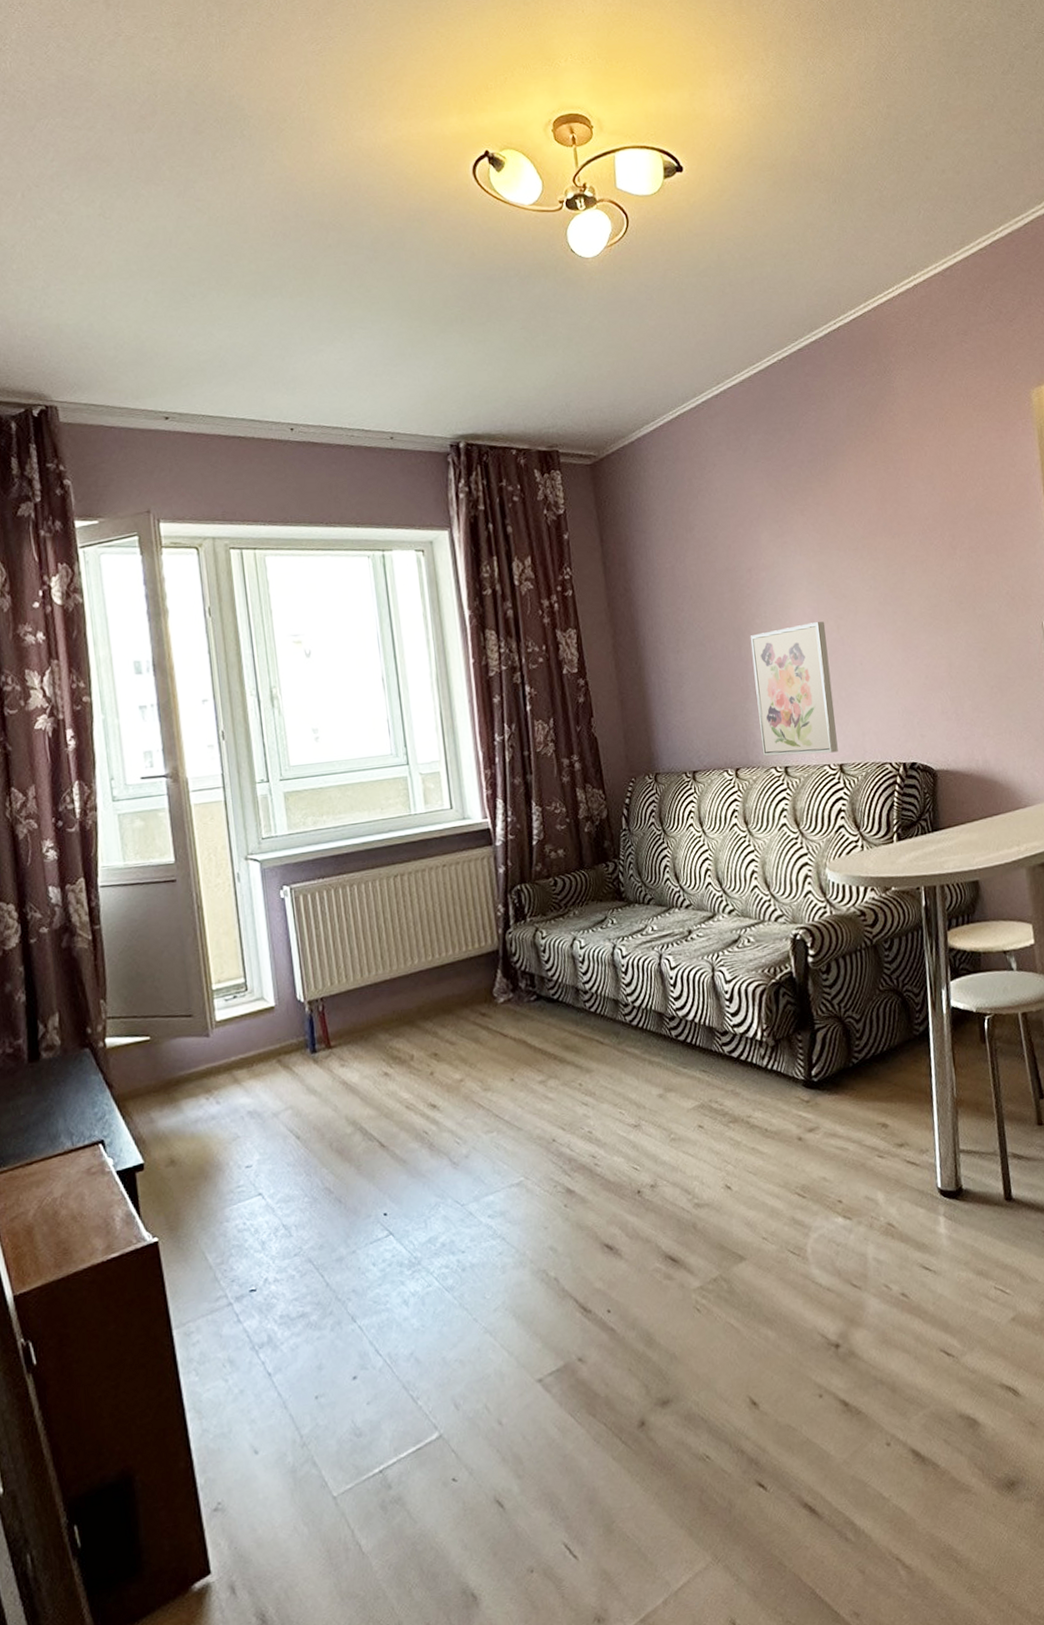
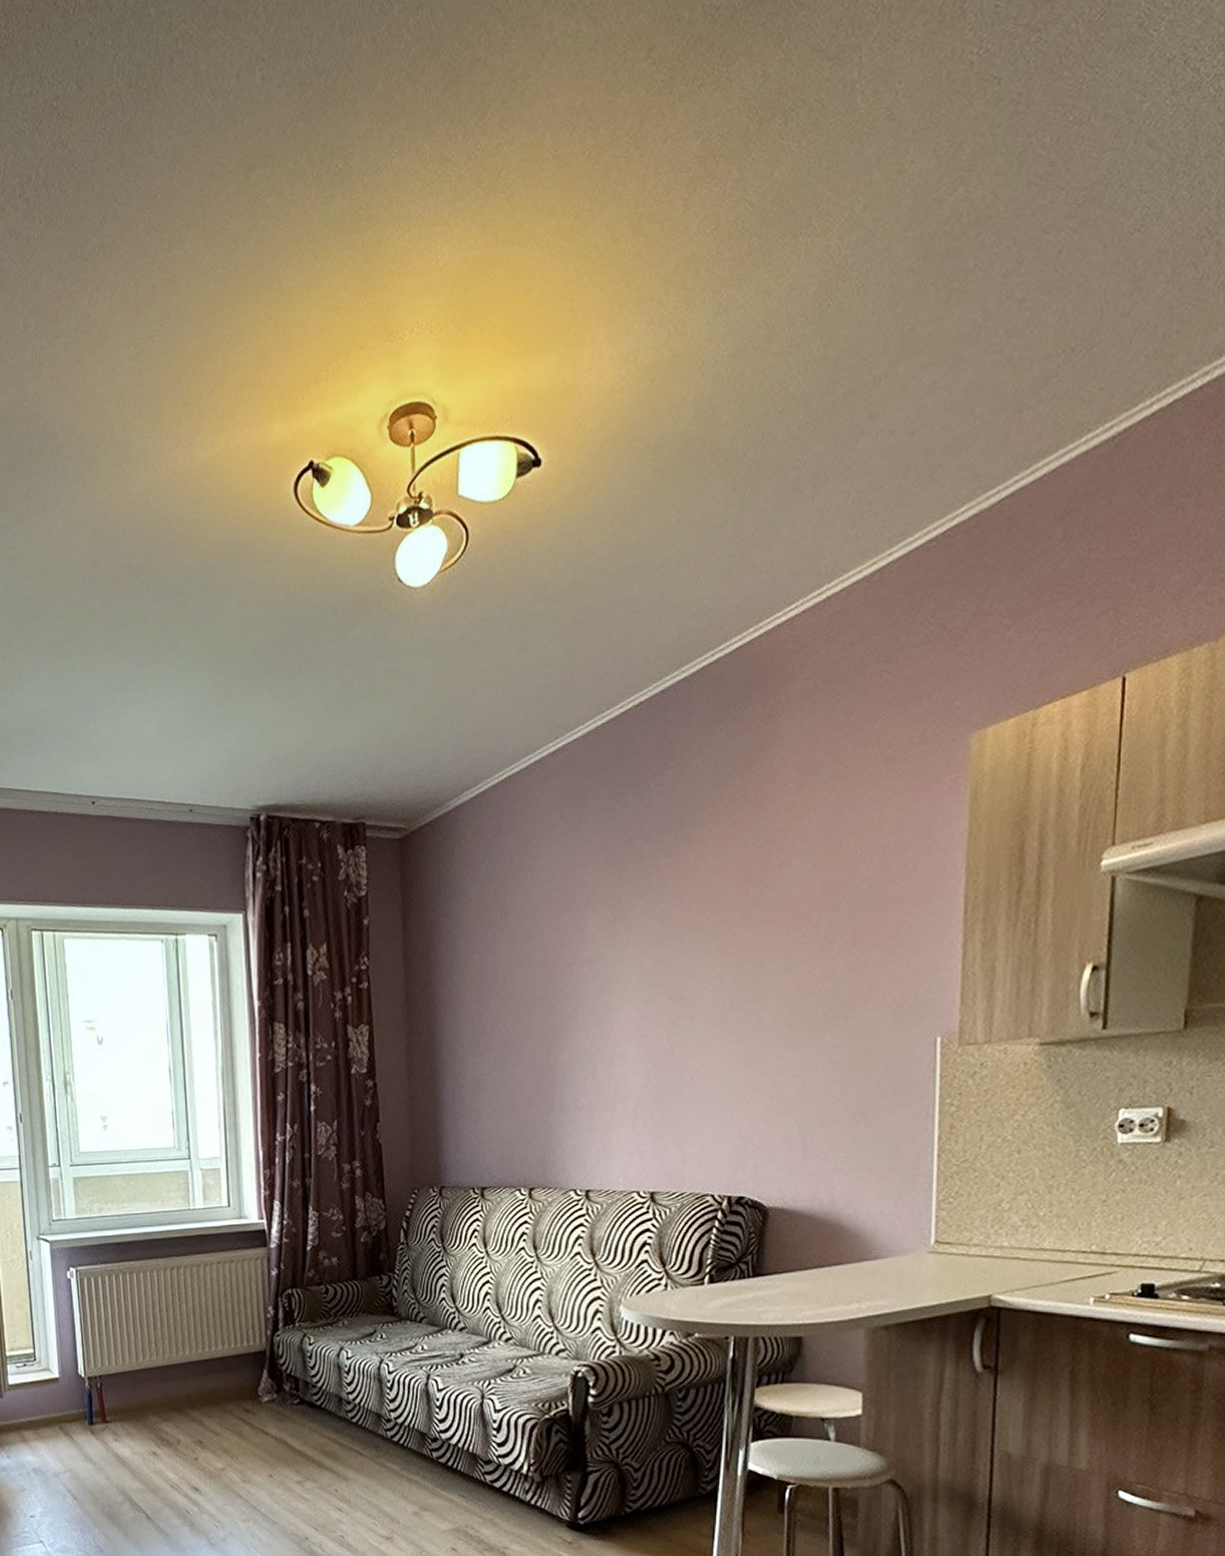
wall art: present [750,621,838,757] -> none [562,1027,654,1179]

